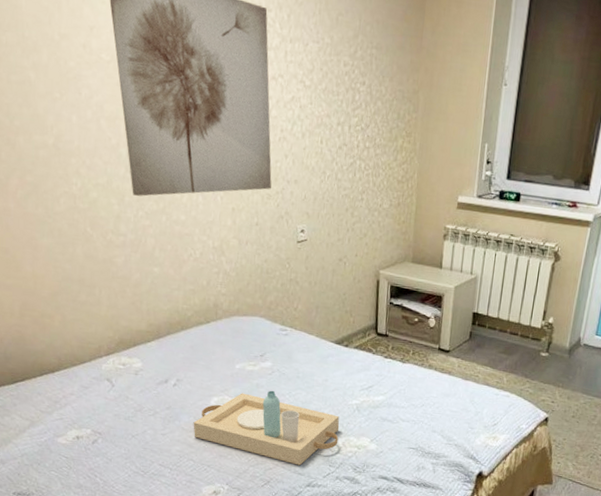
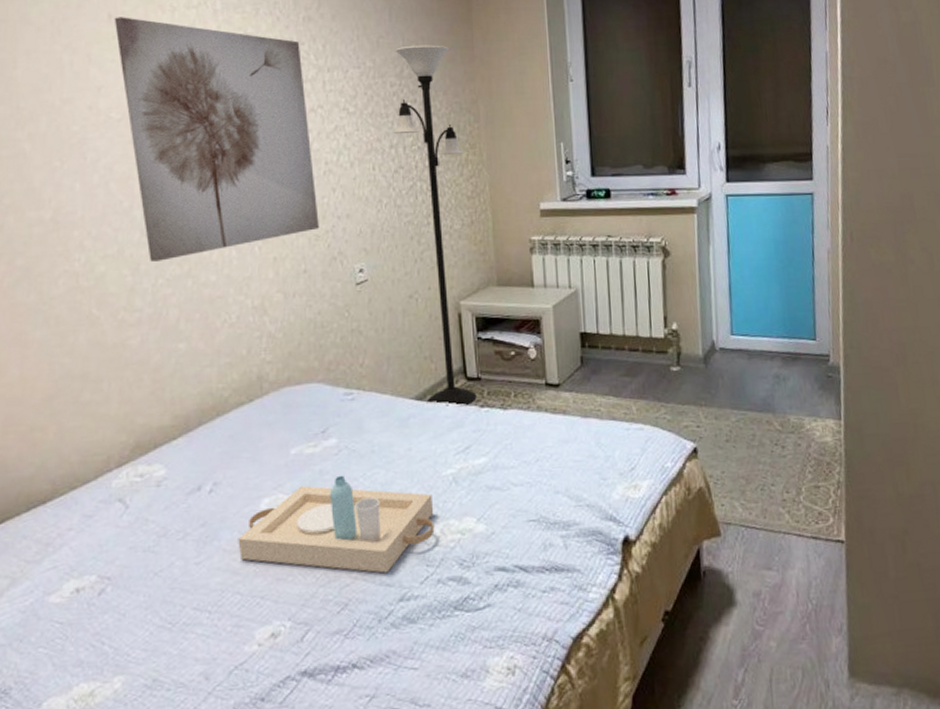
floor lamp: none [342,27,400,355] -> present [394,45,477,407]

